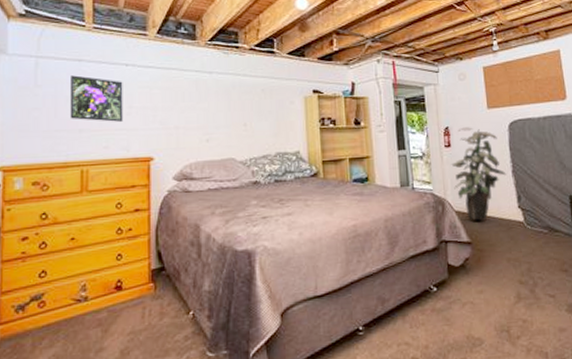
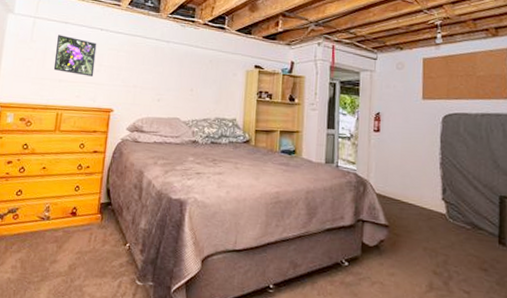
indoor plant: present [451,127,507,221] -> none [378,114,434,207]

